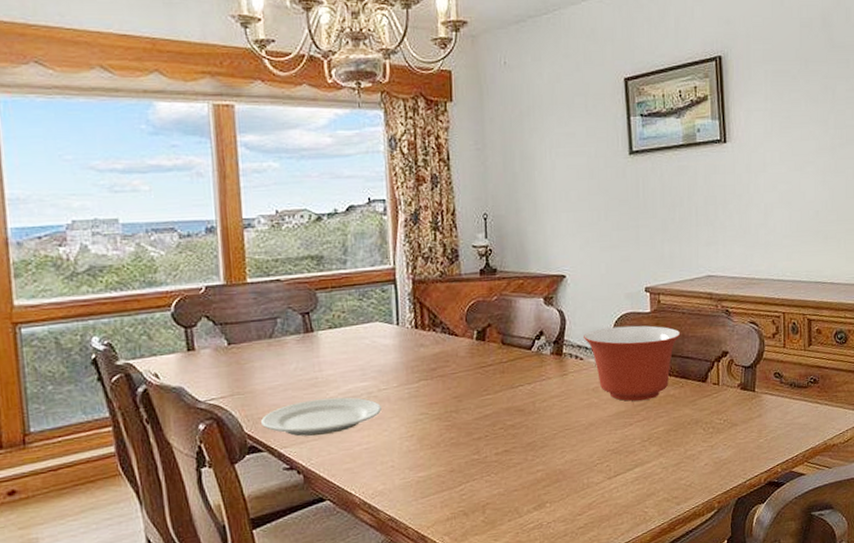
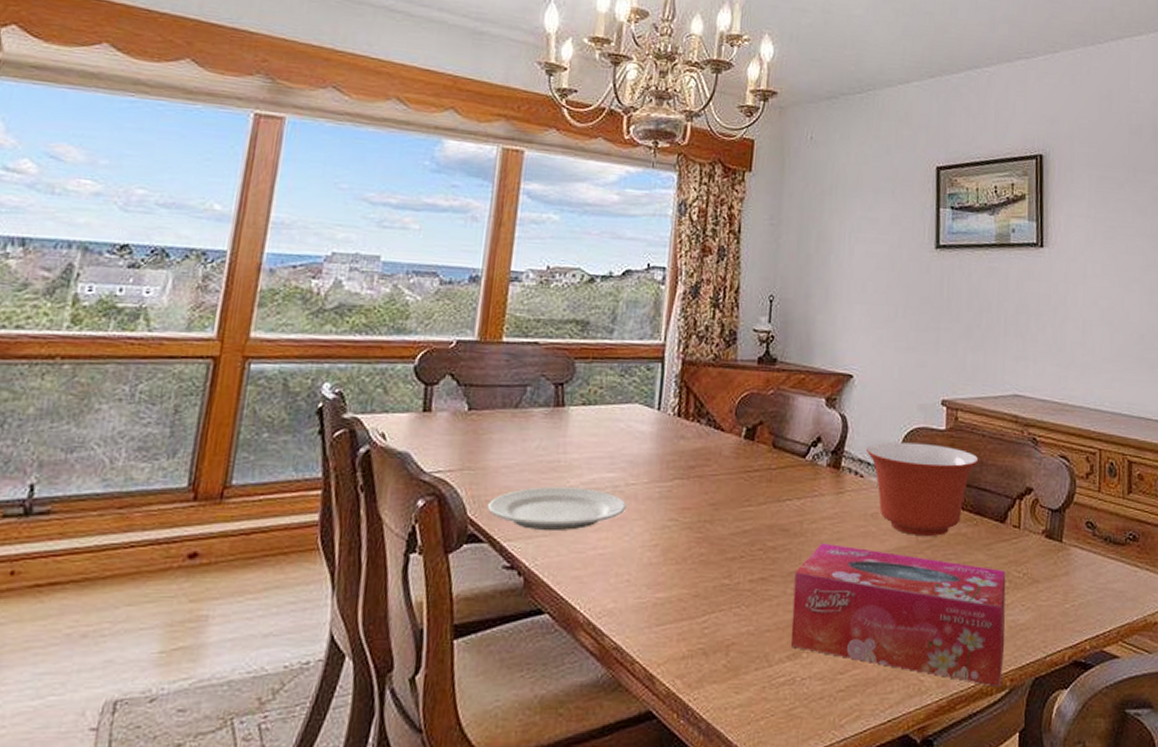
tissue box: none [533,416,712,509] -> present [790,542,1006,687]

